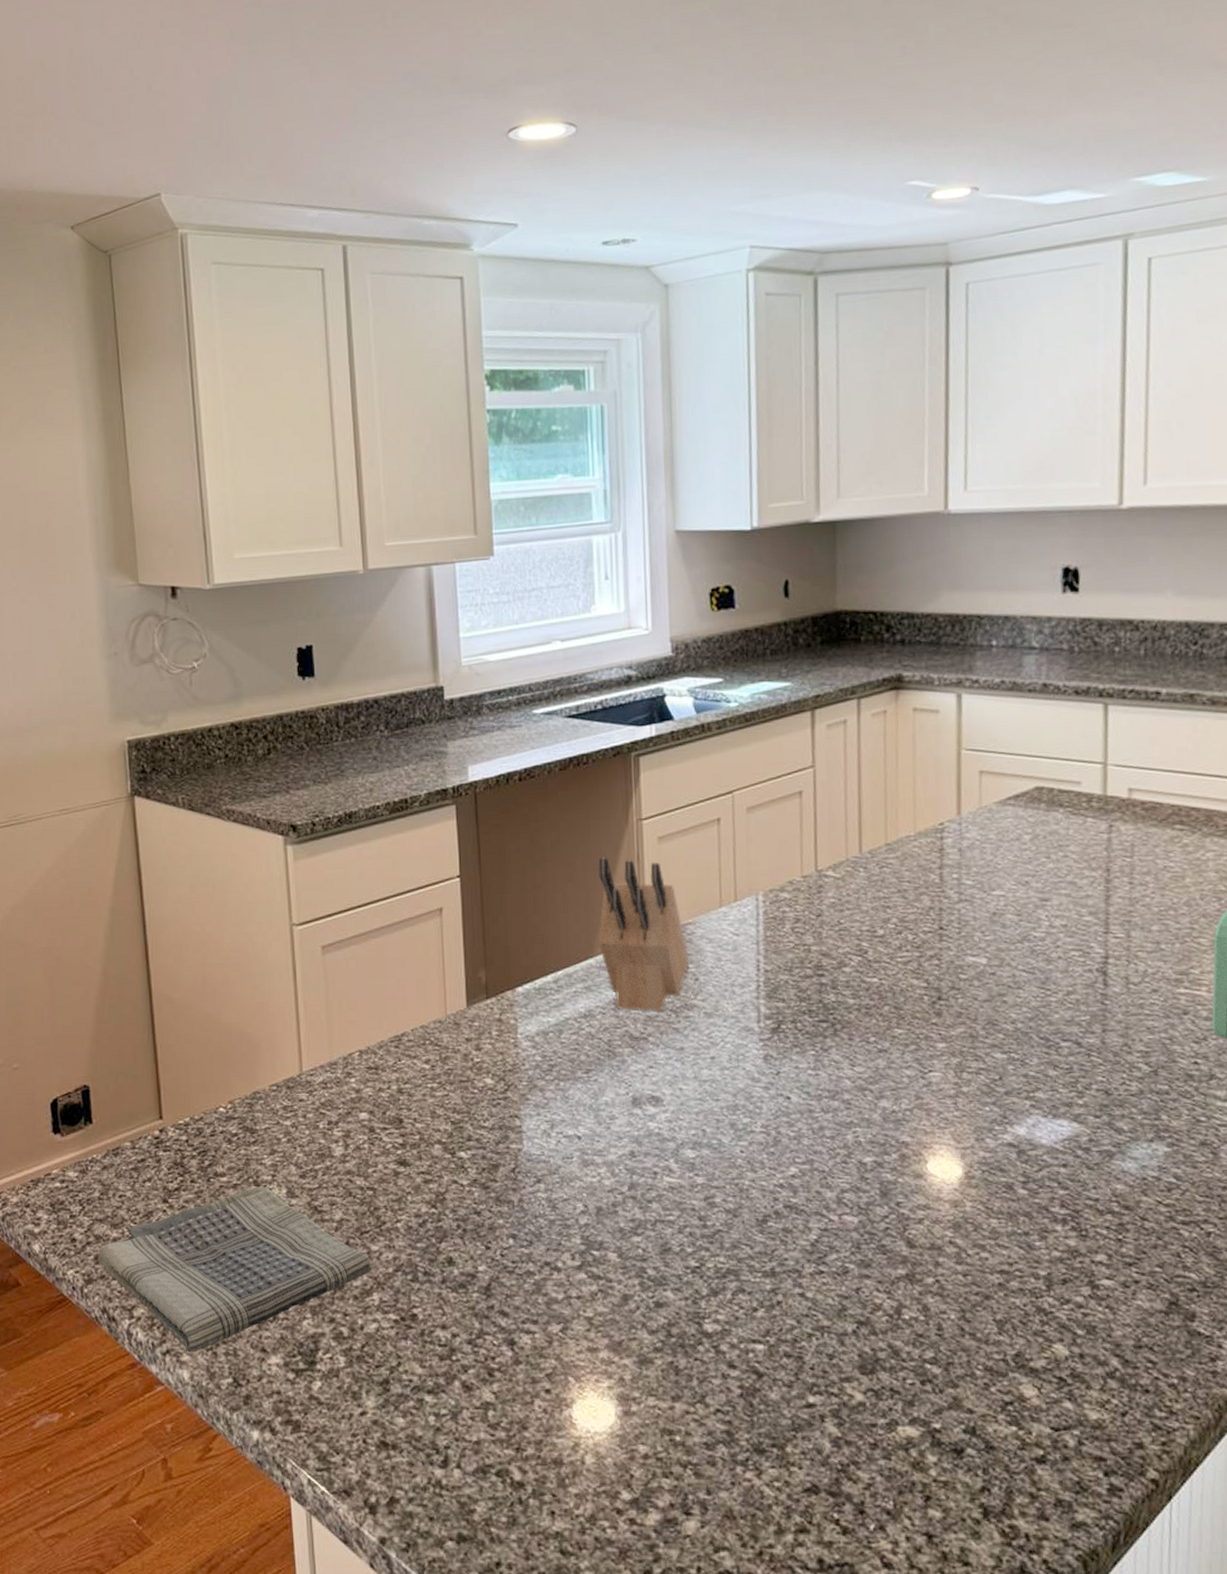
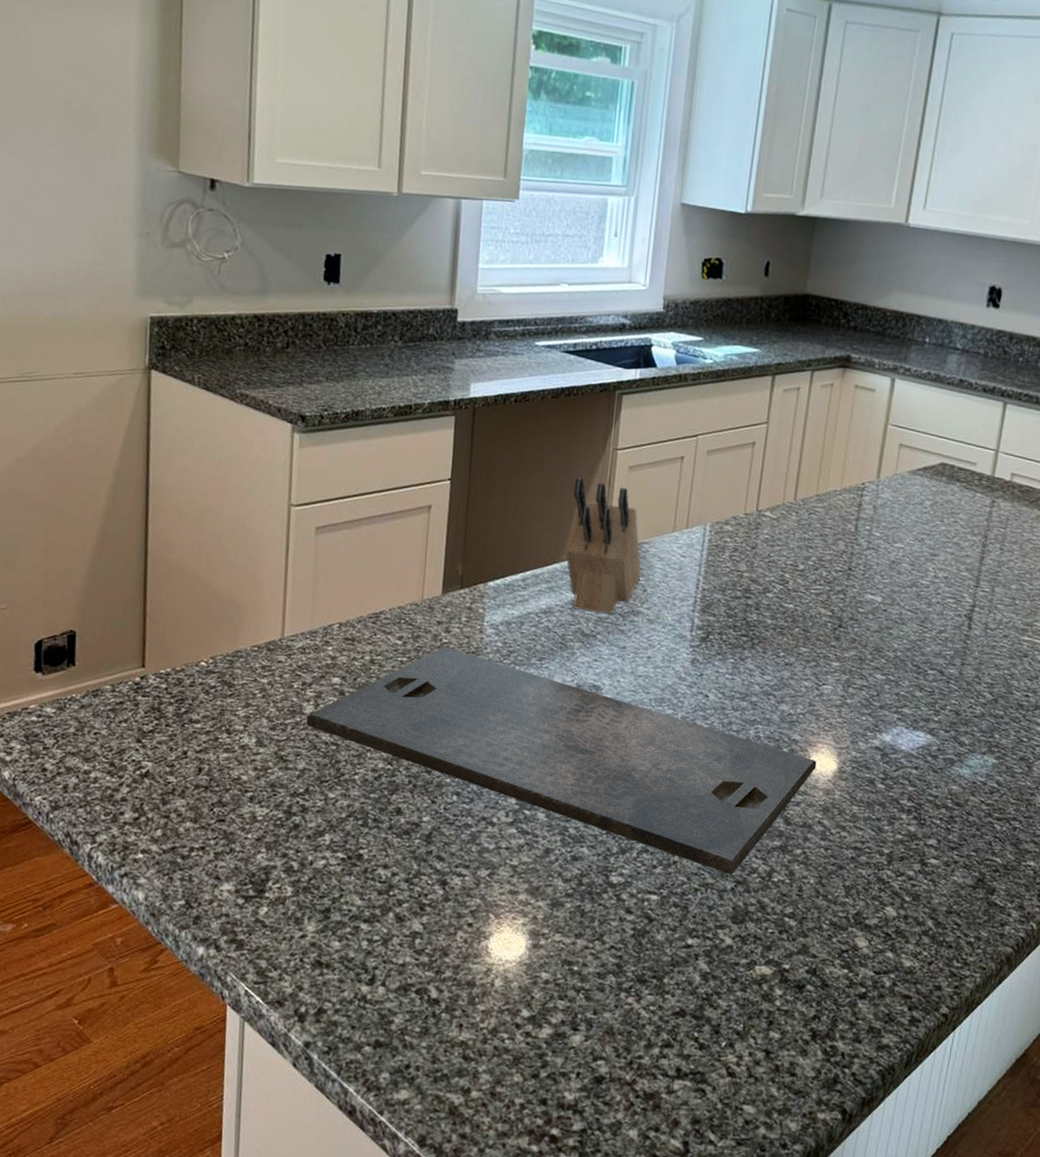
dish towel: present [98,1186,372,1353] -> none [67,734,327,877]
cutting board: none [337,1067,937,1315] -> present [306,647,817,875]

